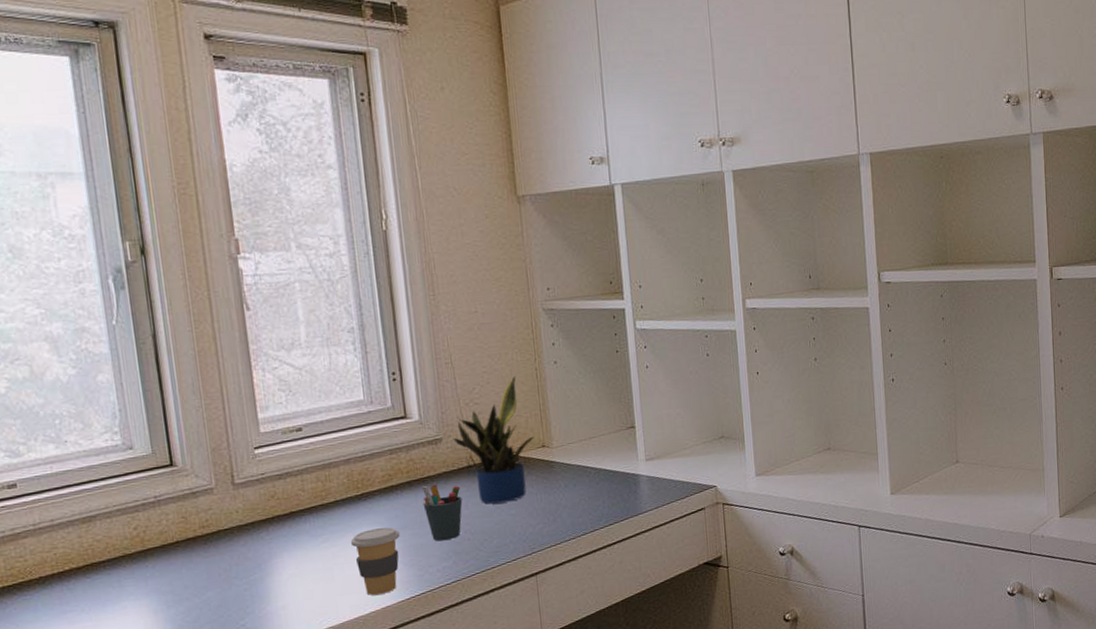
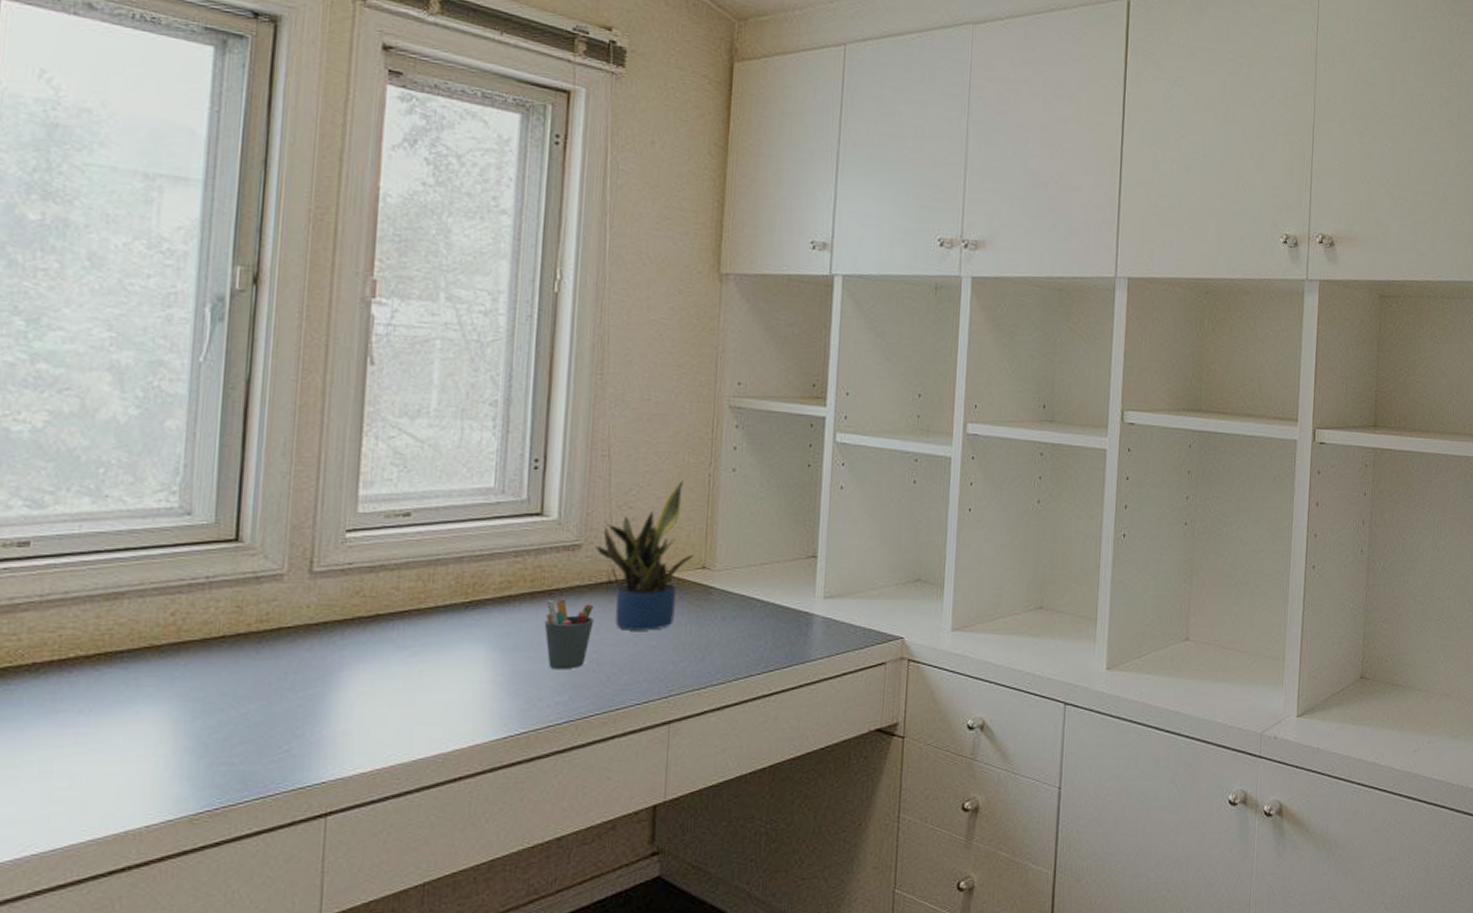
coffee cup: present [350,527,400,595] -> none [444,646,509,728]

